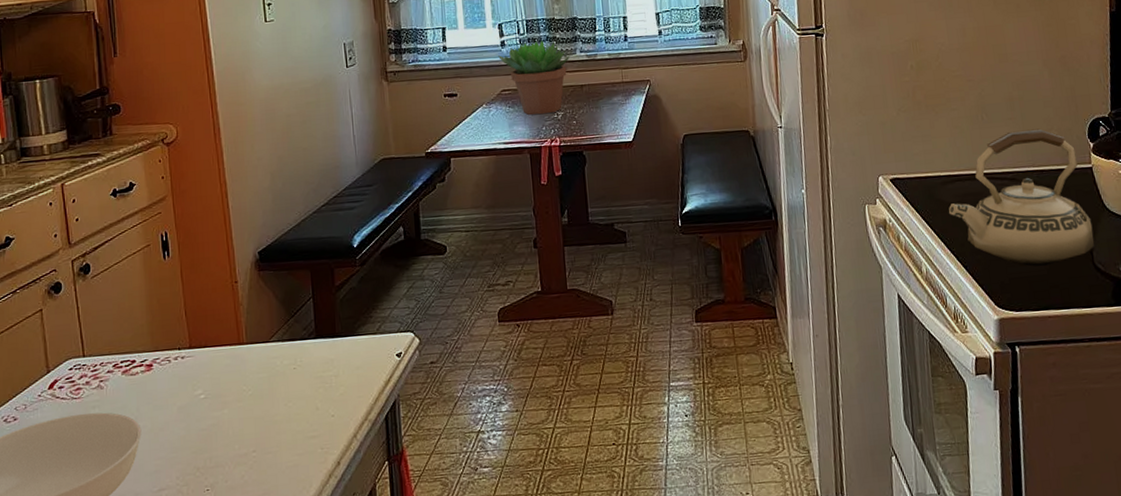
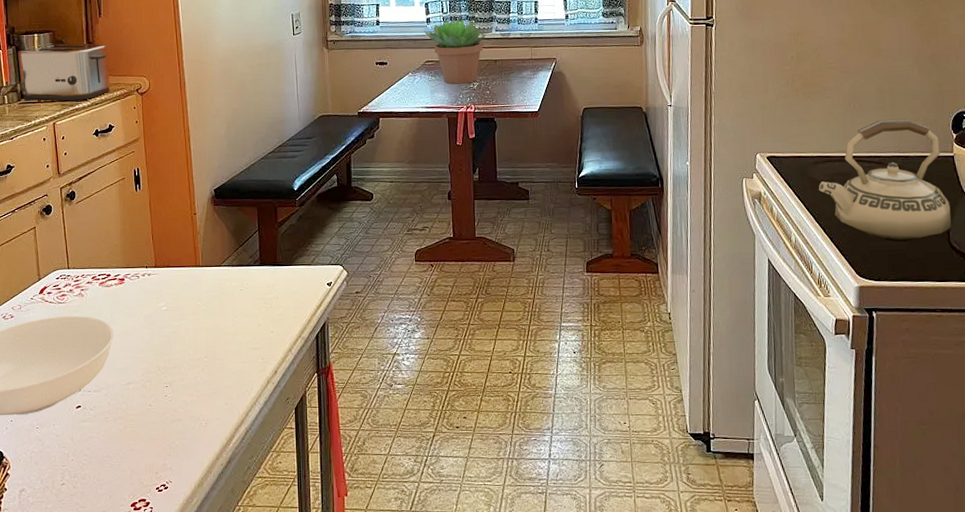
toaster: none [16,87,130,160] -> present [18,43,111,102]

